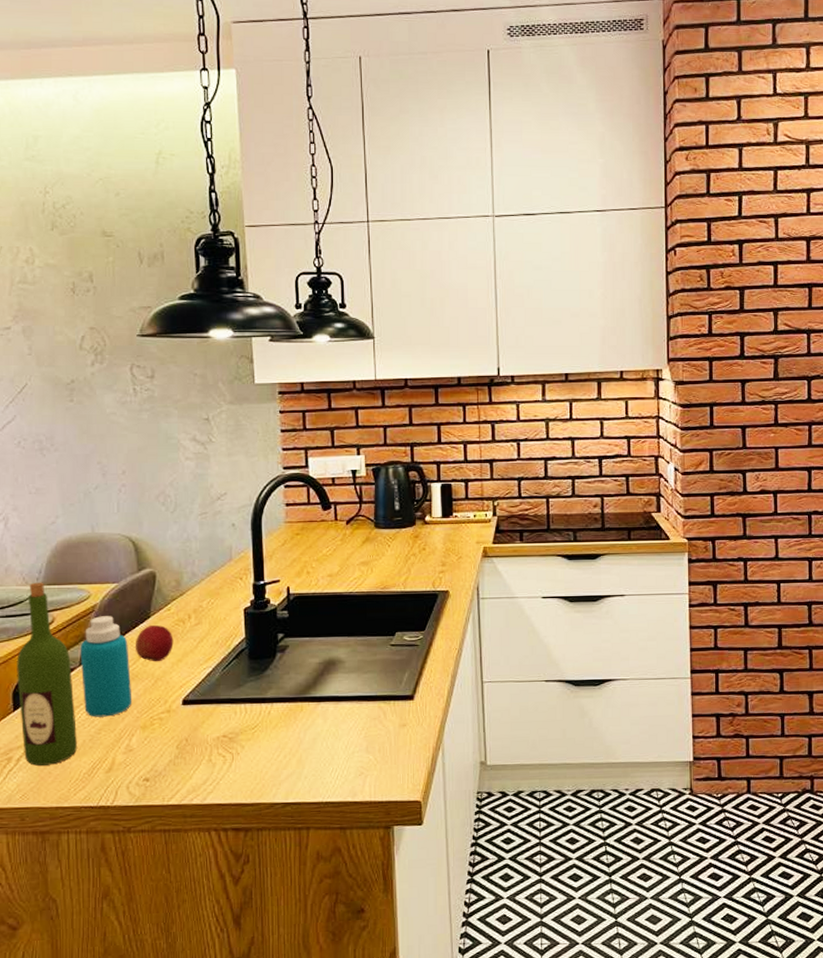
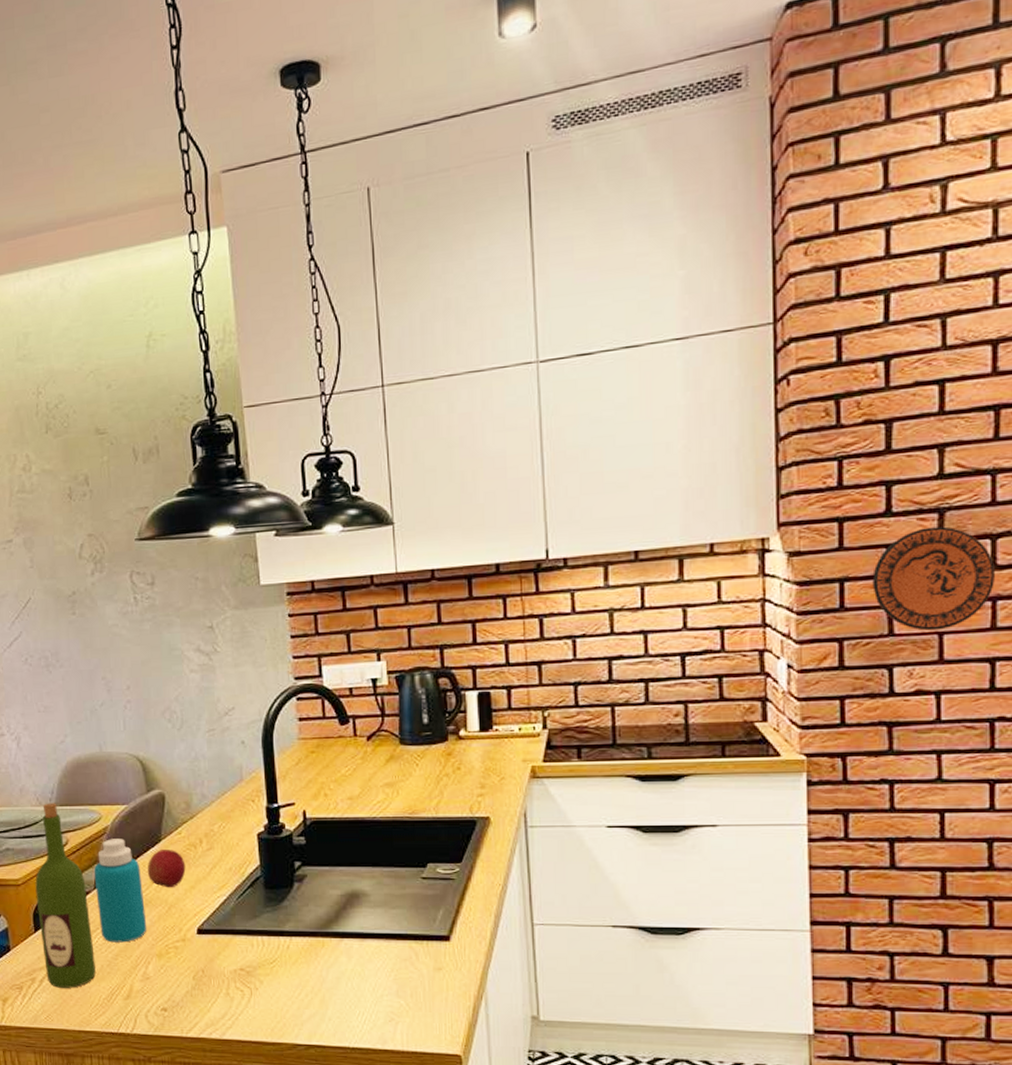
decorative plate: none [732,369,811,446] -> present [872,526,996,631]

